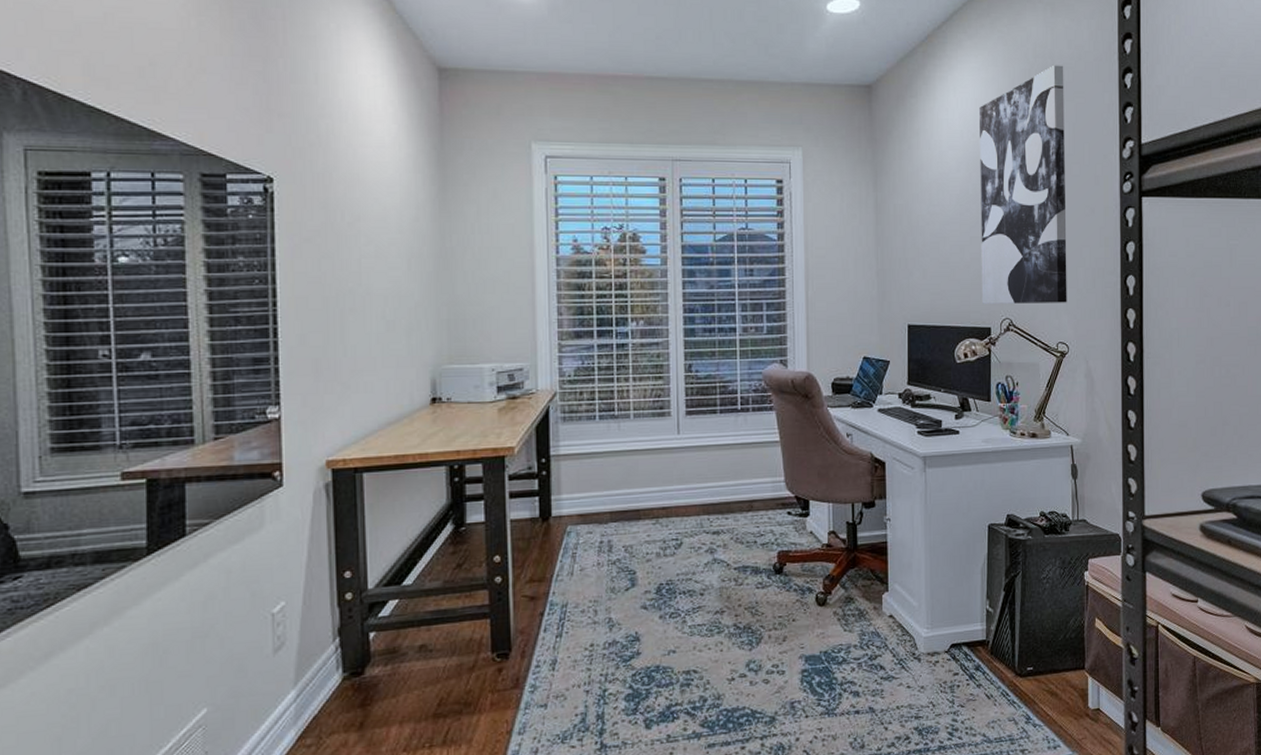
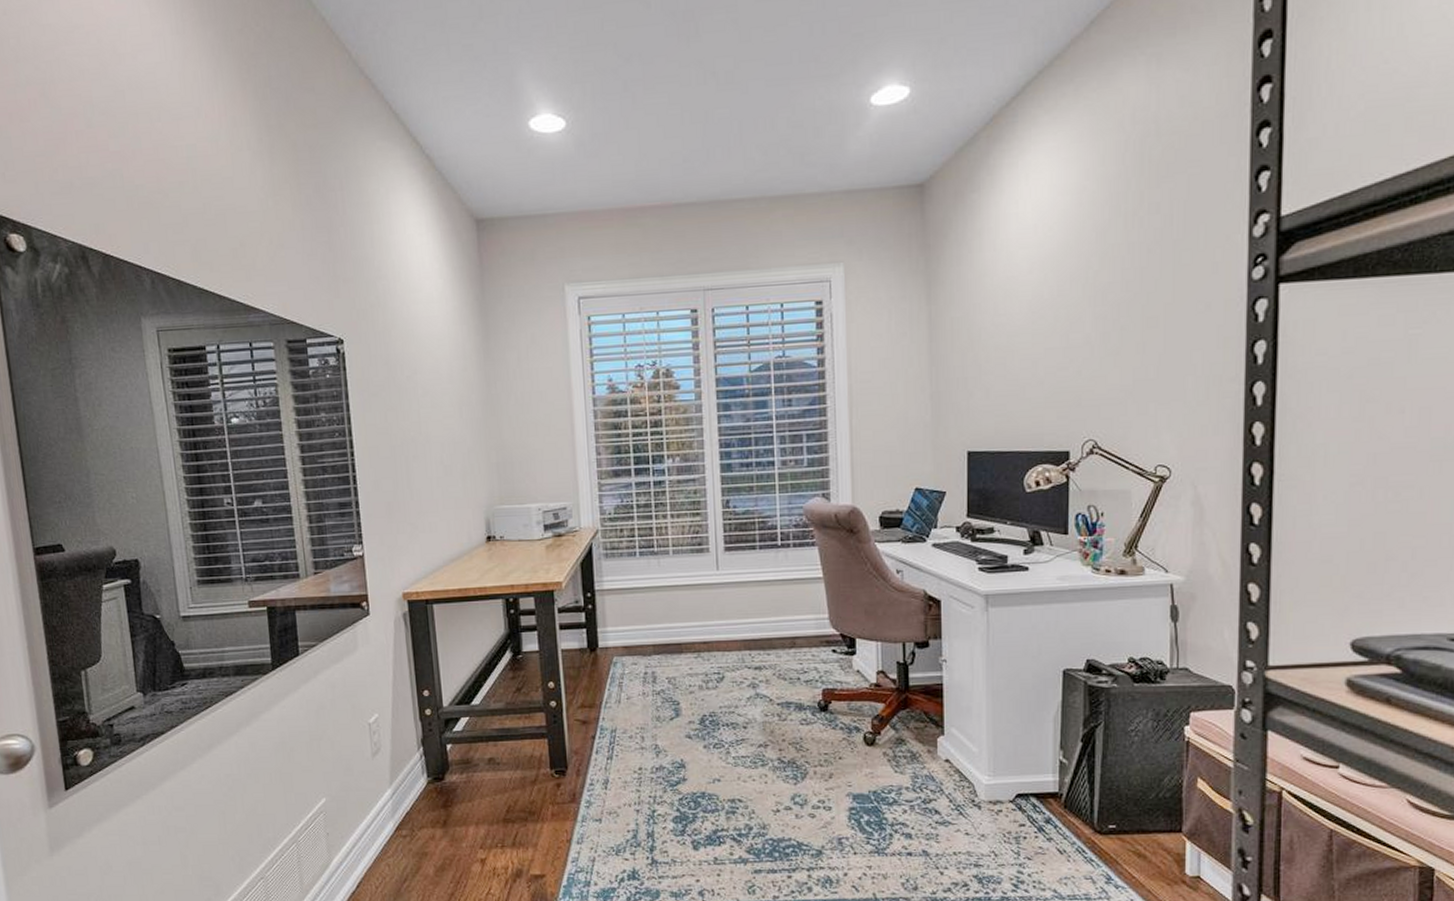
wall art: present [980,65,1067,304] -> none [1058,129,1173,425]

